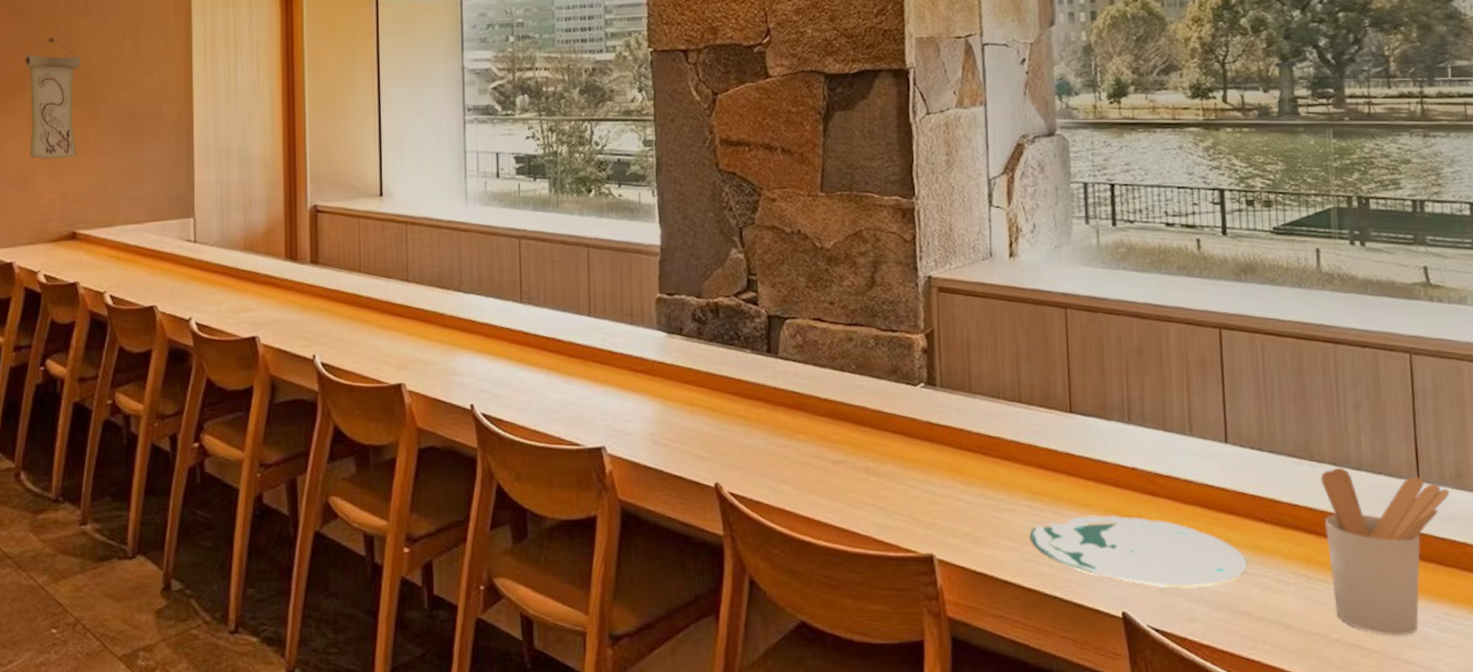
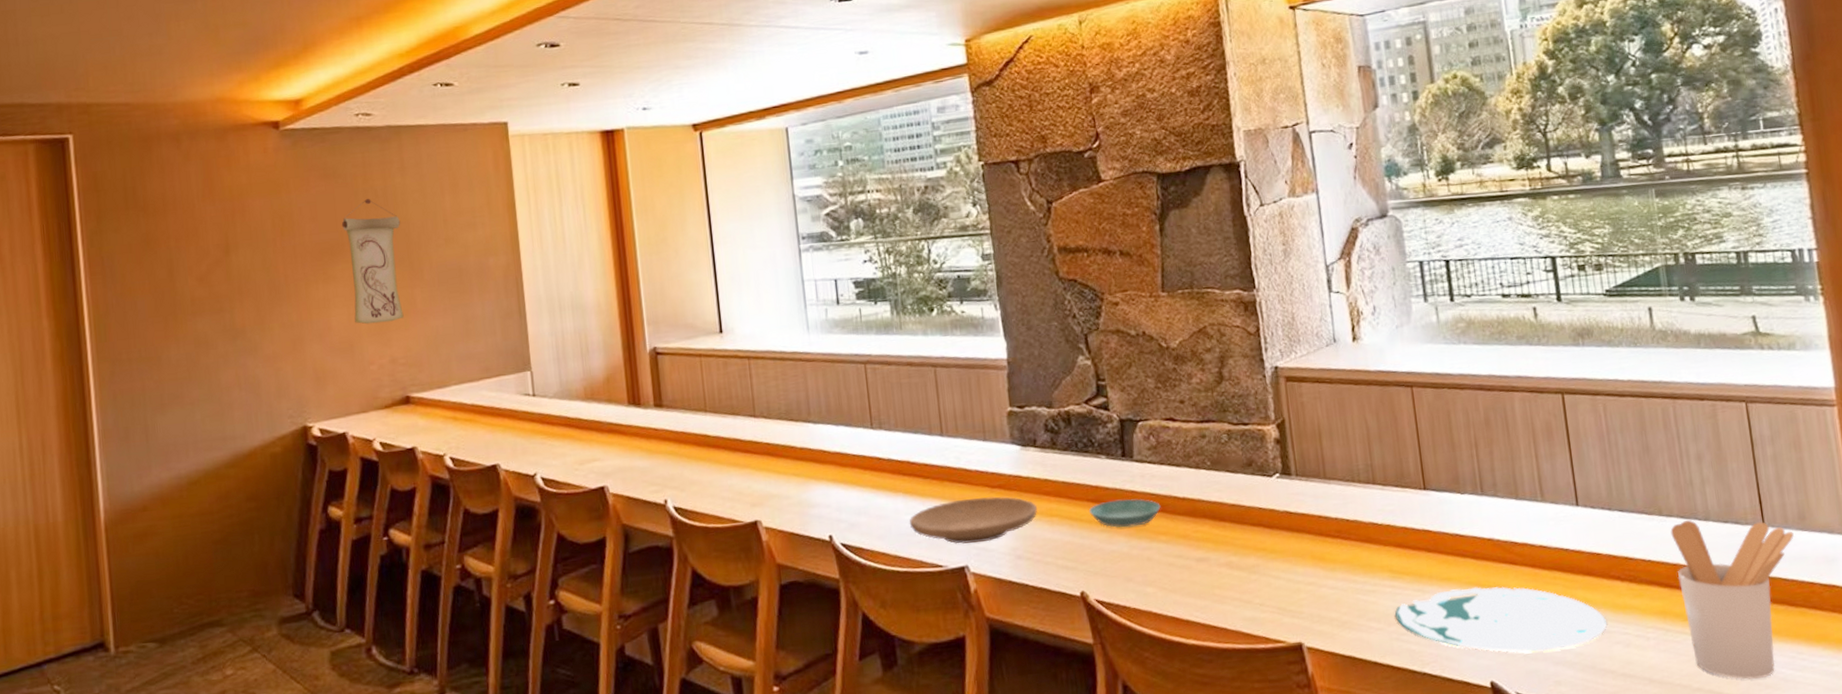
plate: none [550,380,679,425] -> present [909,496,1038,544]
saucer: none [729,395,802,423] -> present [1088,498,1161,528]

